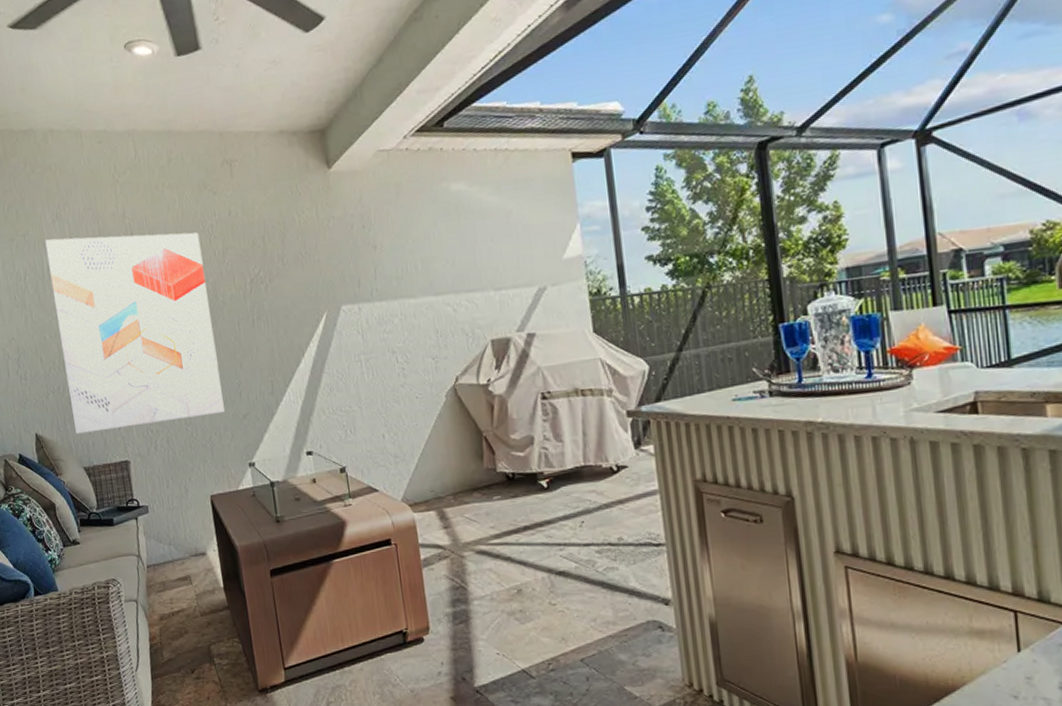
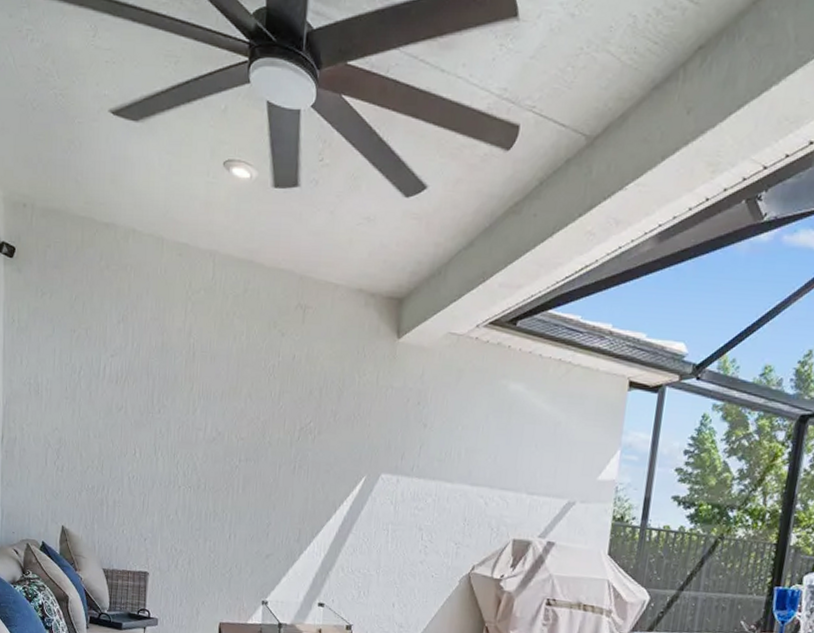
wall art: present [45,232,225,434] -> none [101,339,260,548]

